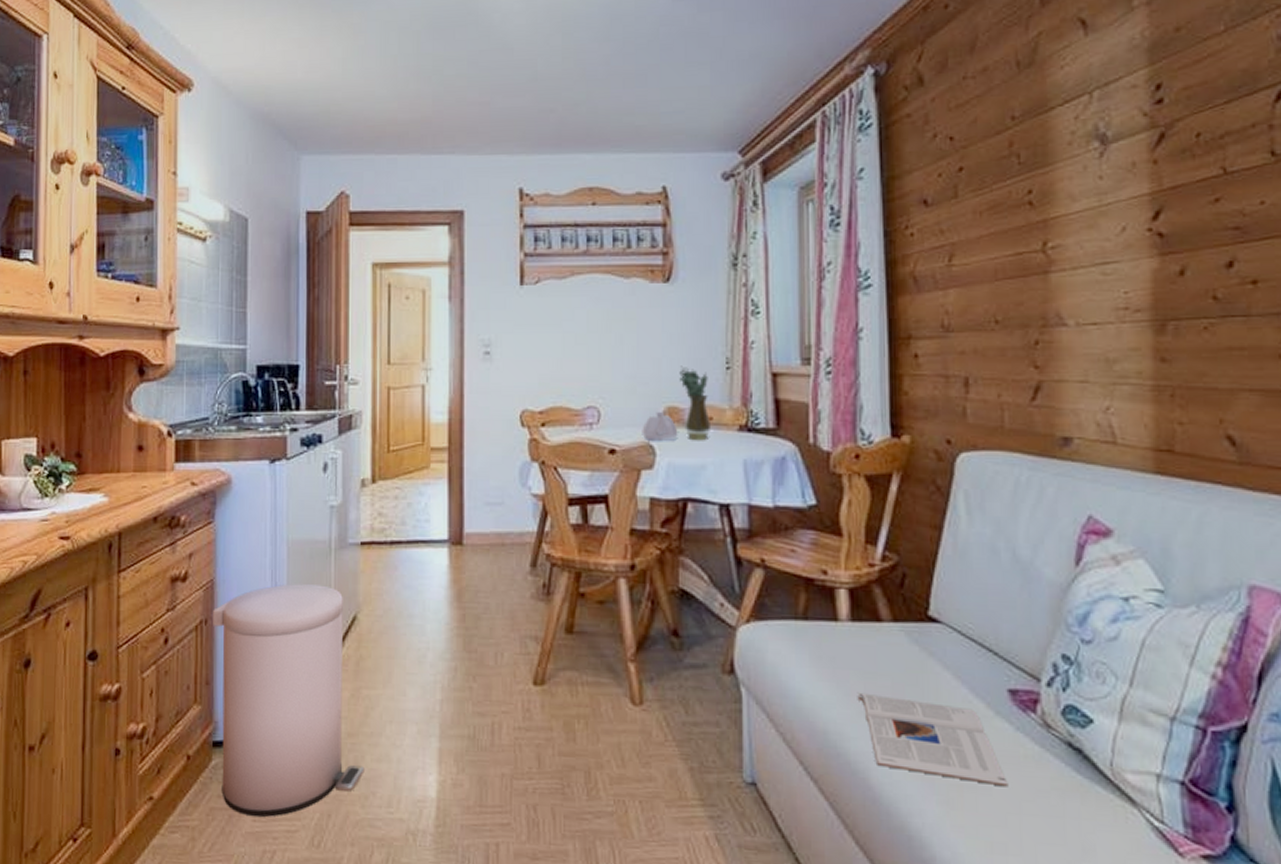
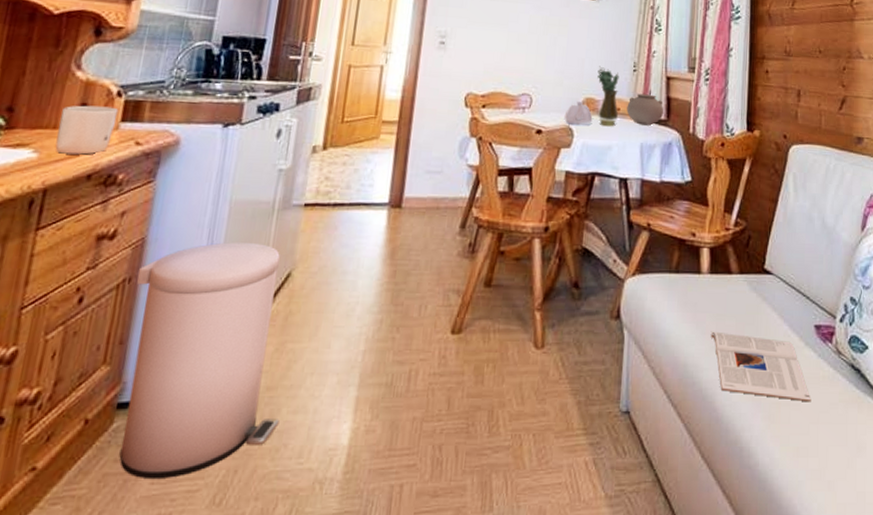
mug: none [122,447,171,497] -> present [55,105,119,155]
decorative pot: none [721,397,772,437] -> present [626,93,664,126]

